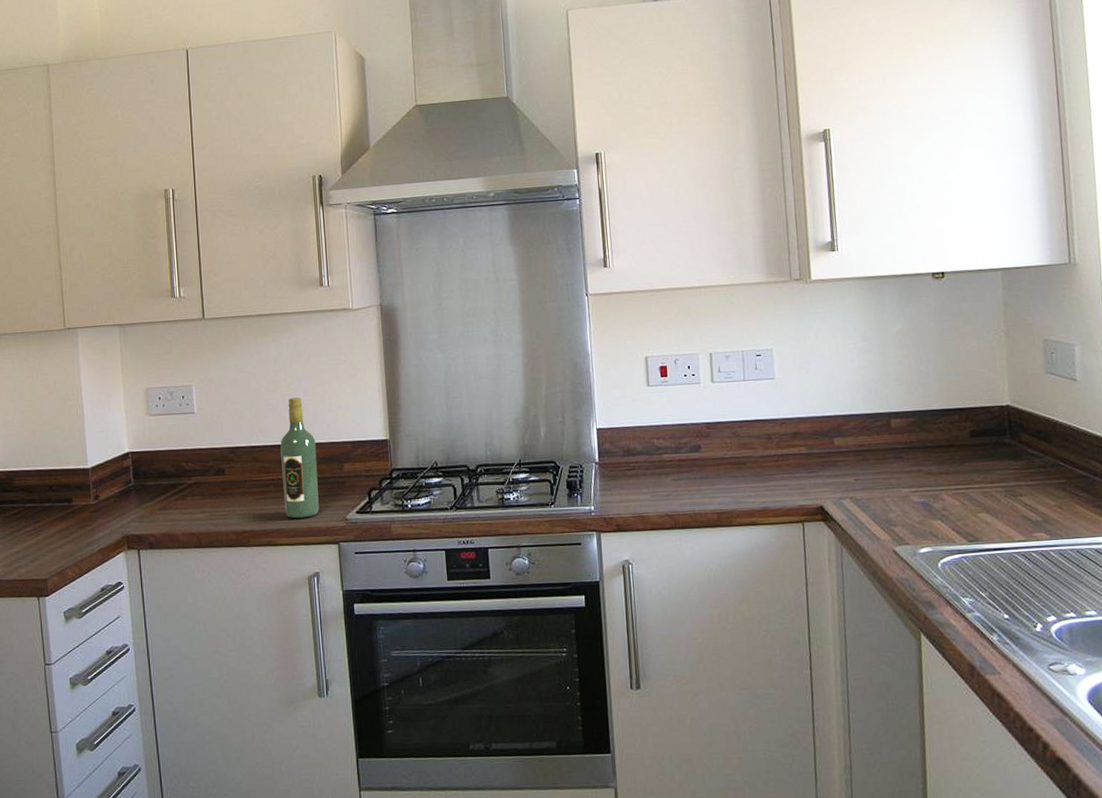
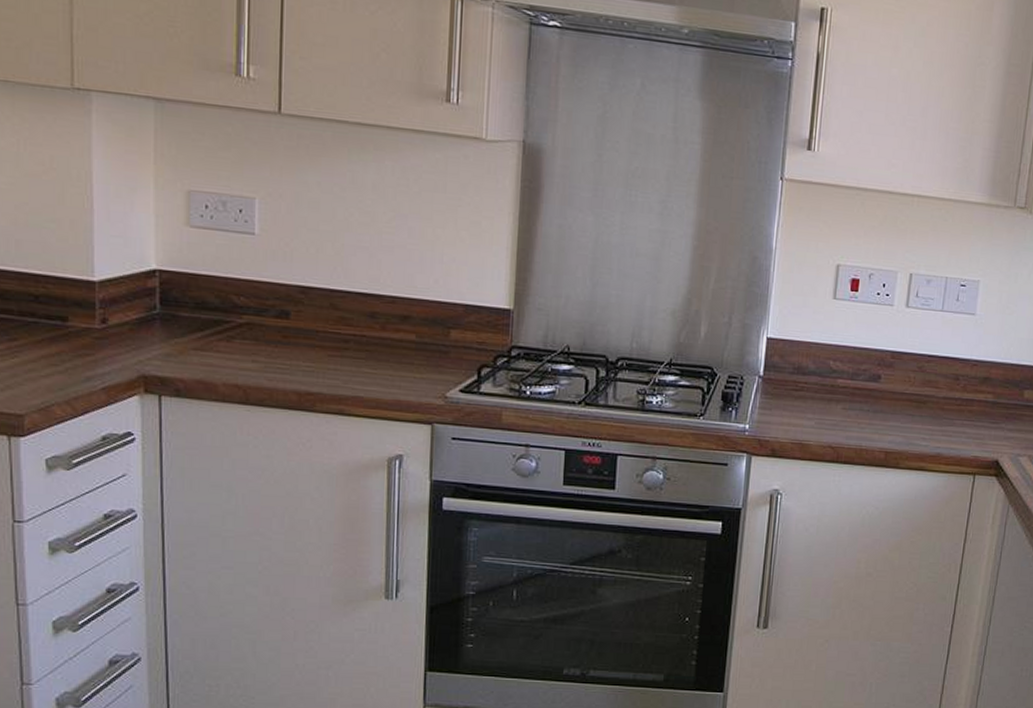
wine bottle: present [280,397,319,519] -> none [366,237,417,388]

